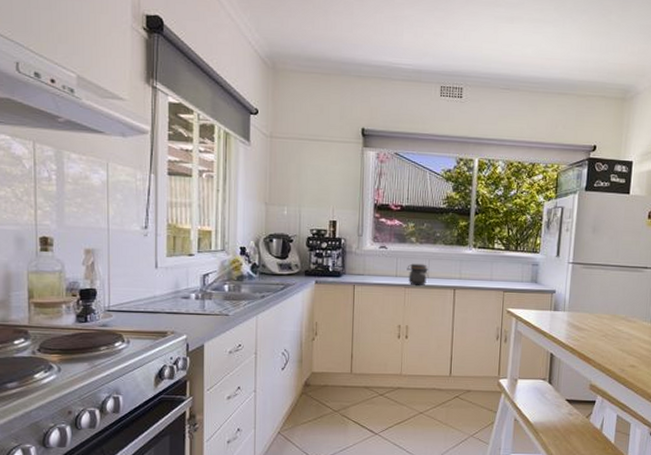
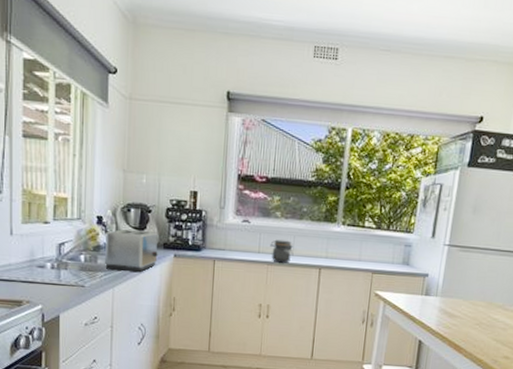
toaster: none [249,259,300,299] -> present [105,229,158,272]

